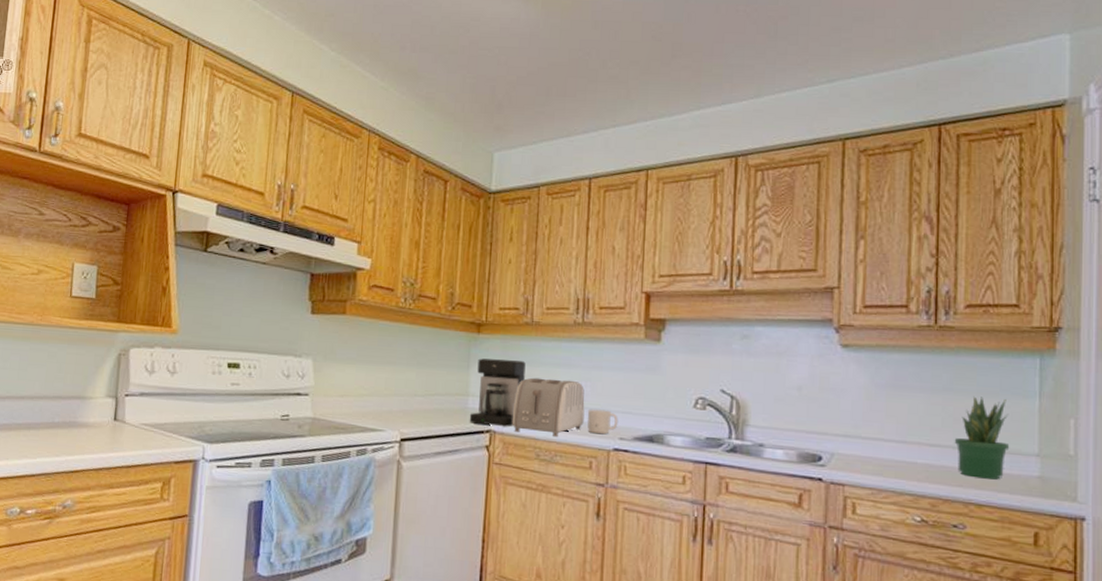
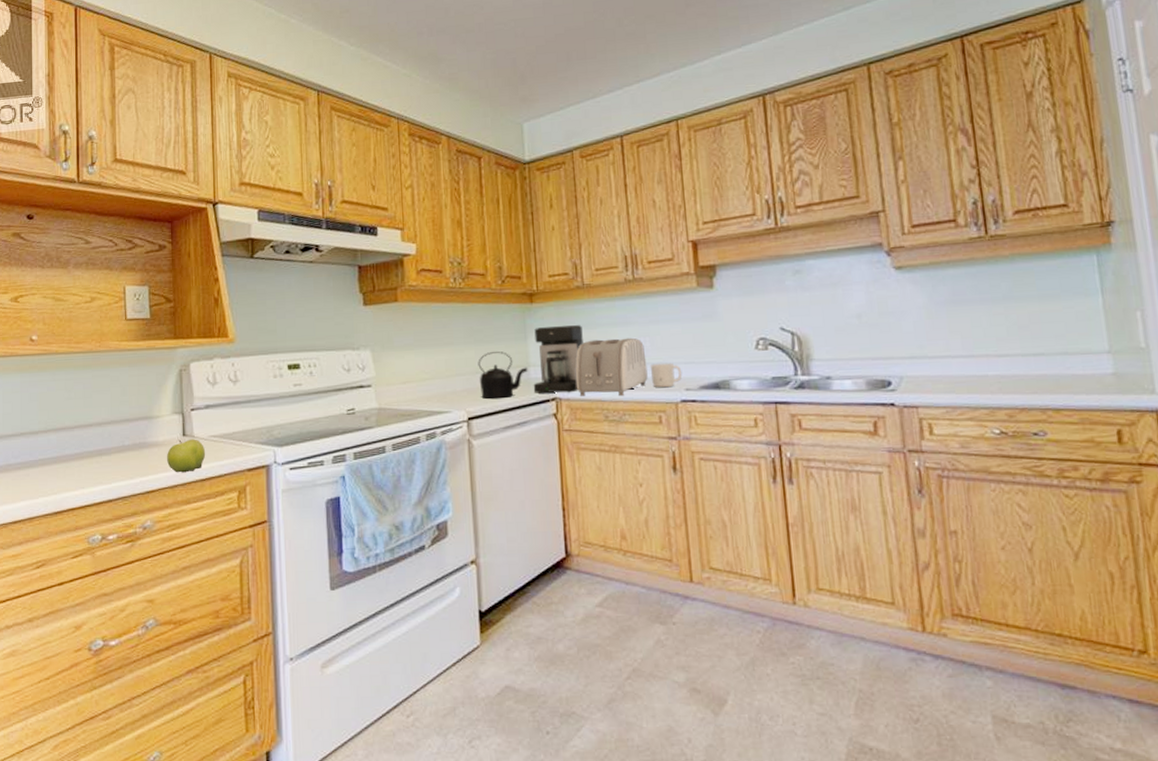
fruit: none [94,423,135,458] -> present [166,439,206,473]
kettle: none [416,376,467,425] -> present [478,351,528,400]
planter: present [954,396,1009,480] -> none [1022,300,1078,383]

